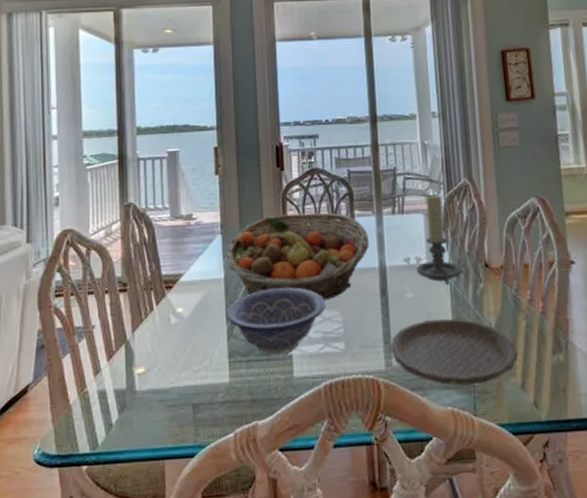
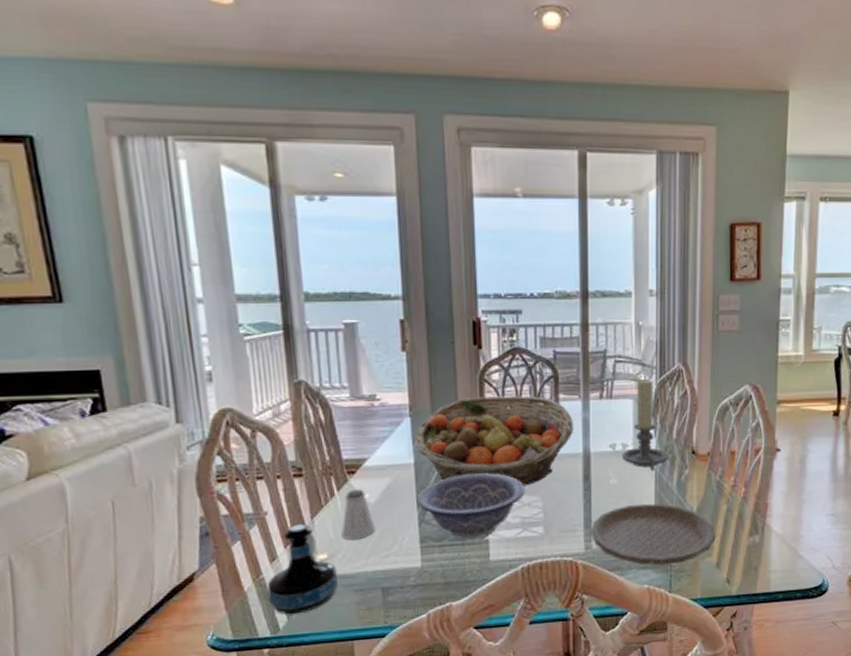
tequila bottle: none [90,337,152,430] -> present [267,524,338,615]
saltshaker: none [158,303,188,354] -> present [342,489,376,540]

